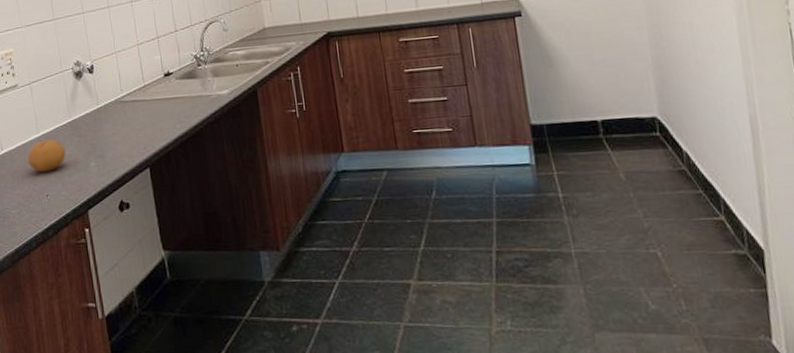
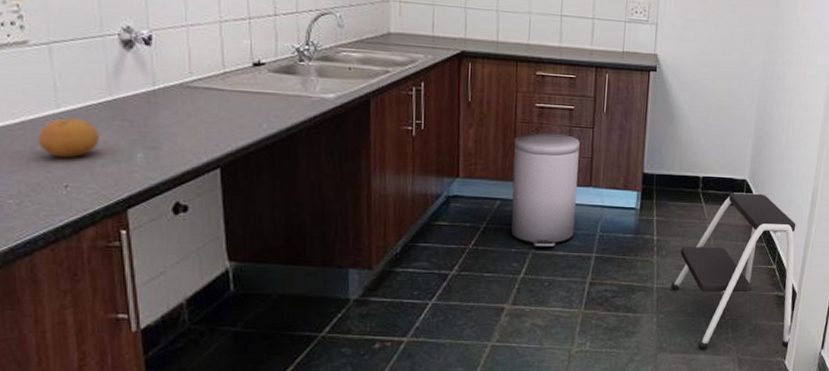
pedal bin: none [389,95,470,217] -> present [510,132,580,248]
step stool: none [592,131,772,327] -> present [671,192,796,349]

